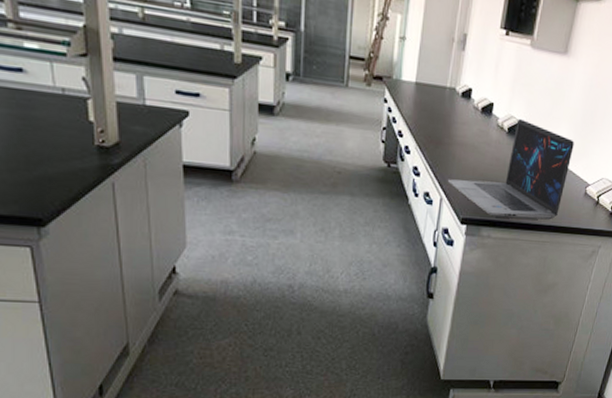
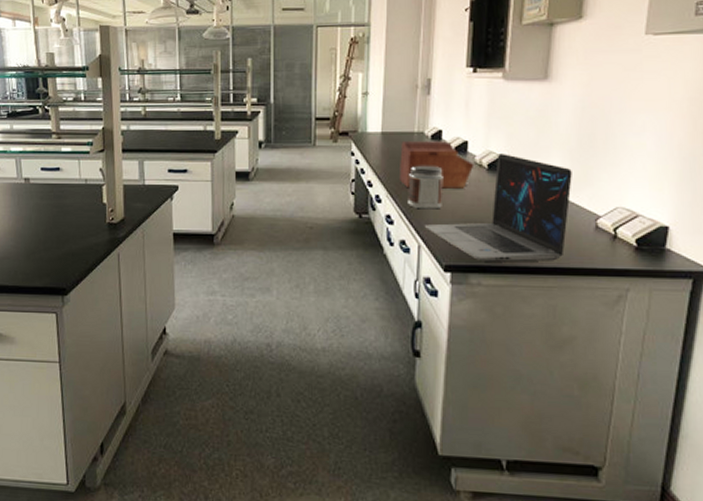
sewing box: none [429,95,497,148] -> present [400,141,475,189]
jar: none [435,120,469,166] -> present [408,165,443,210]

